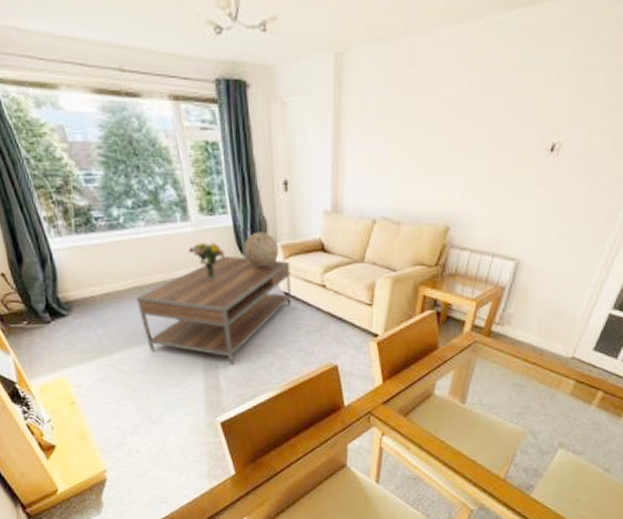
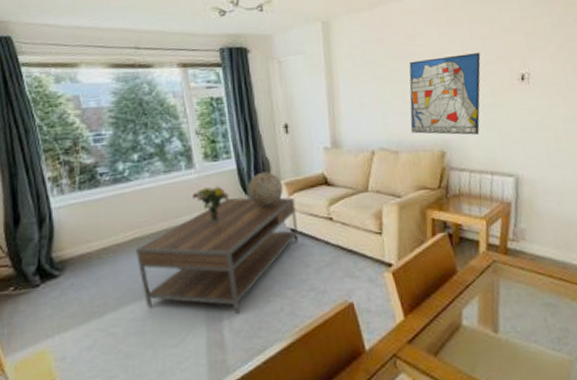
wall art: none [417,112,512,211] -> present [409,53,481,135]

